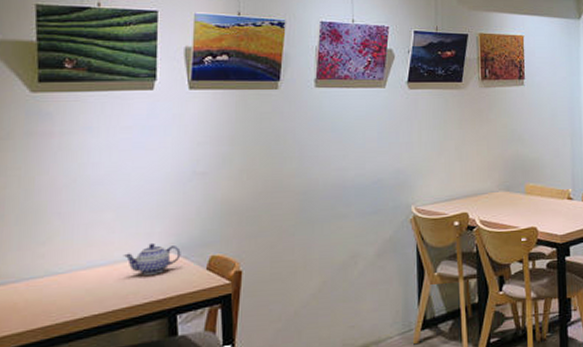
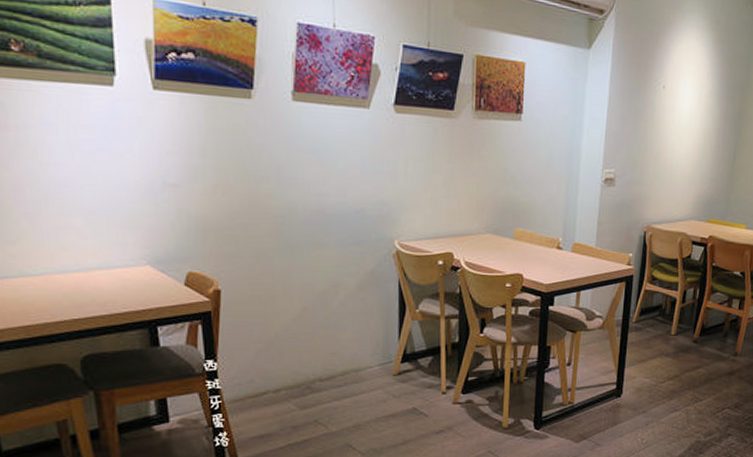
teapot: present [123,242,181,275] -> none [97,253,157,285]

